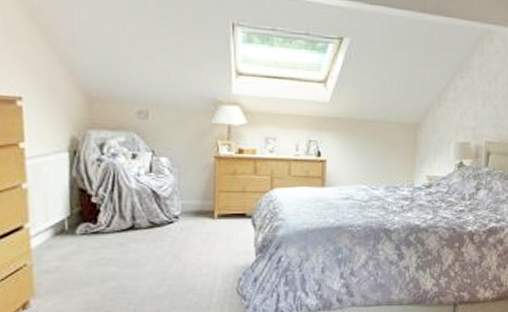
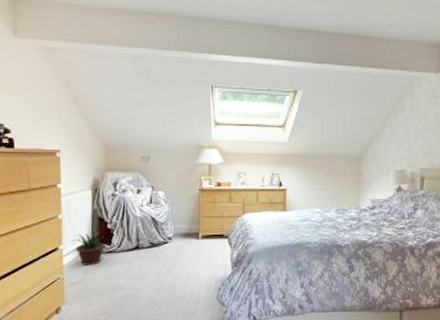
potted plant: none [39,207,89,249] -> present [70,232,105,265]

